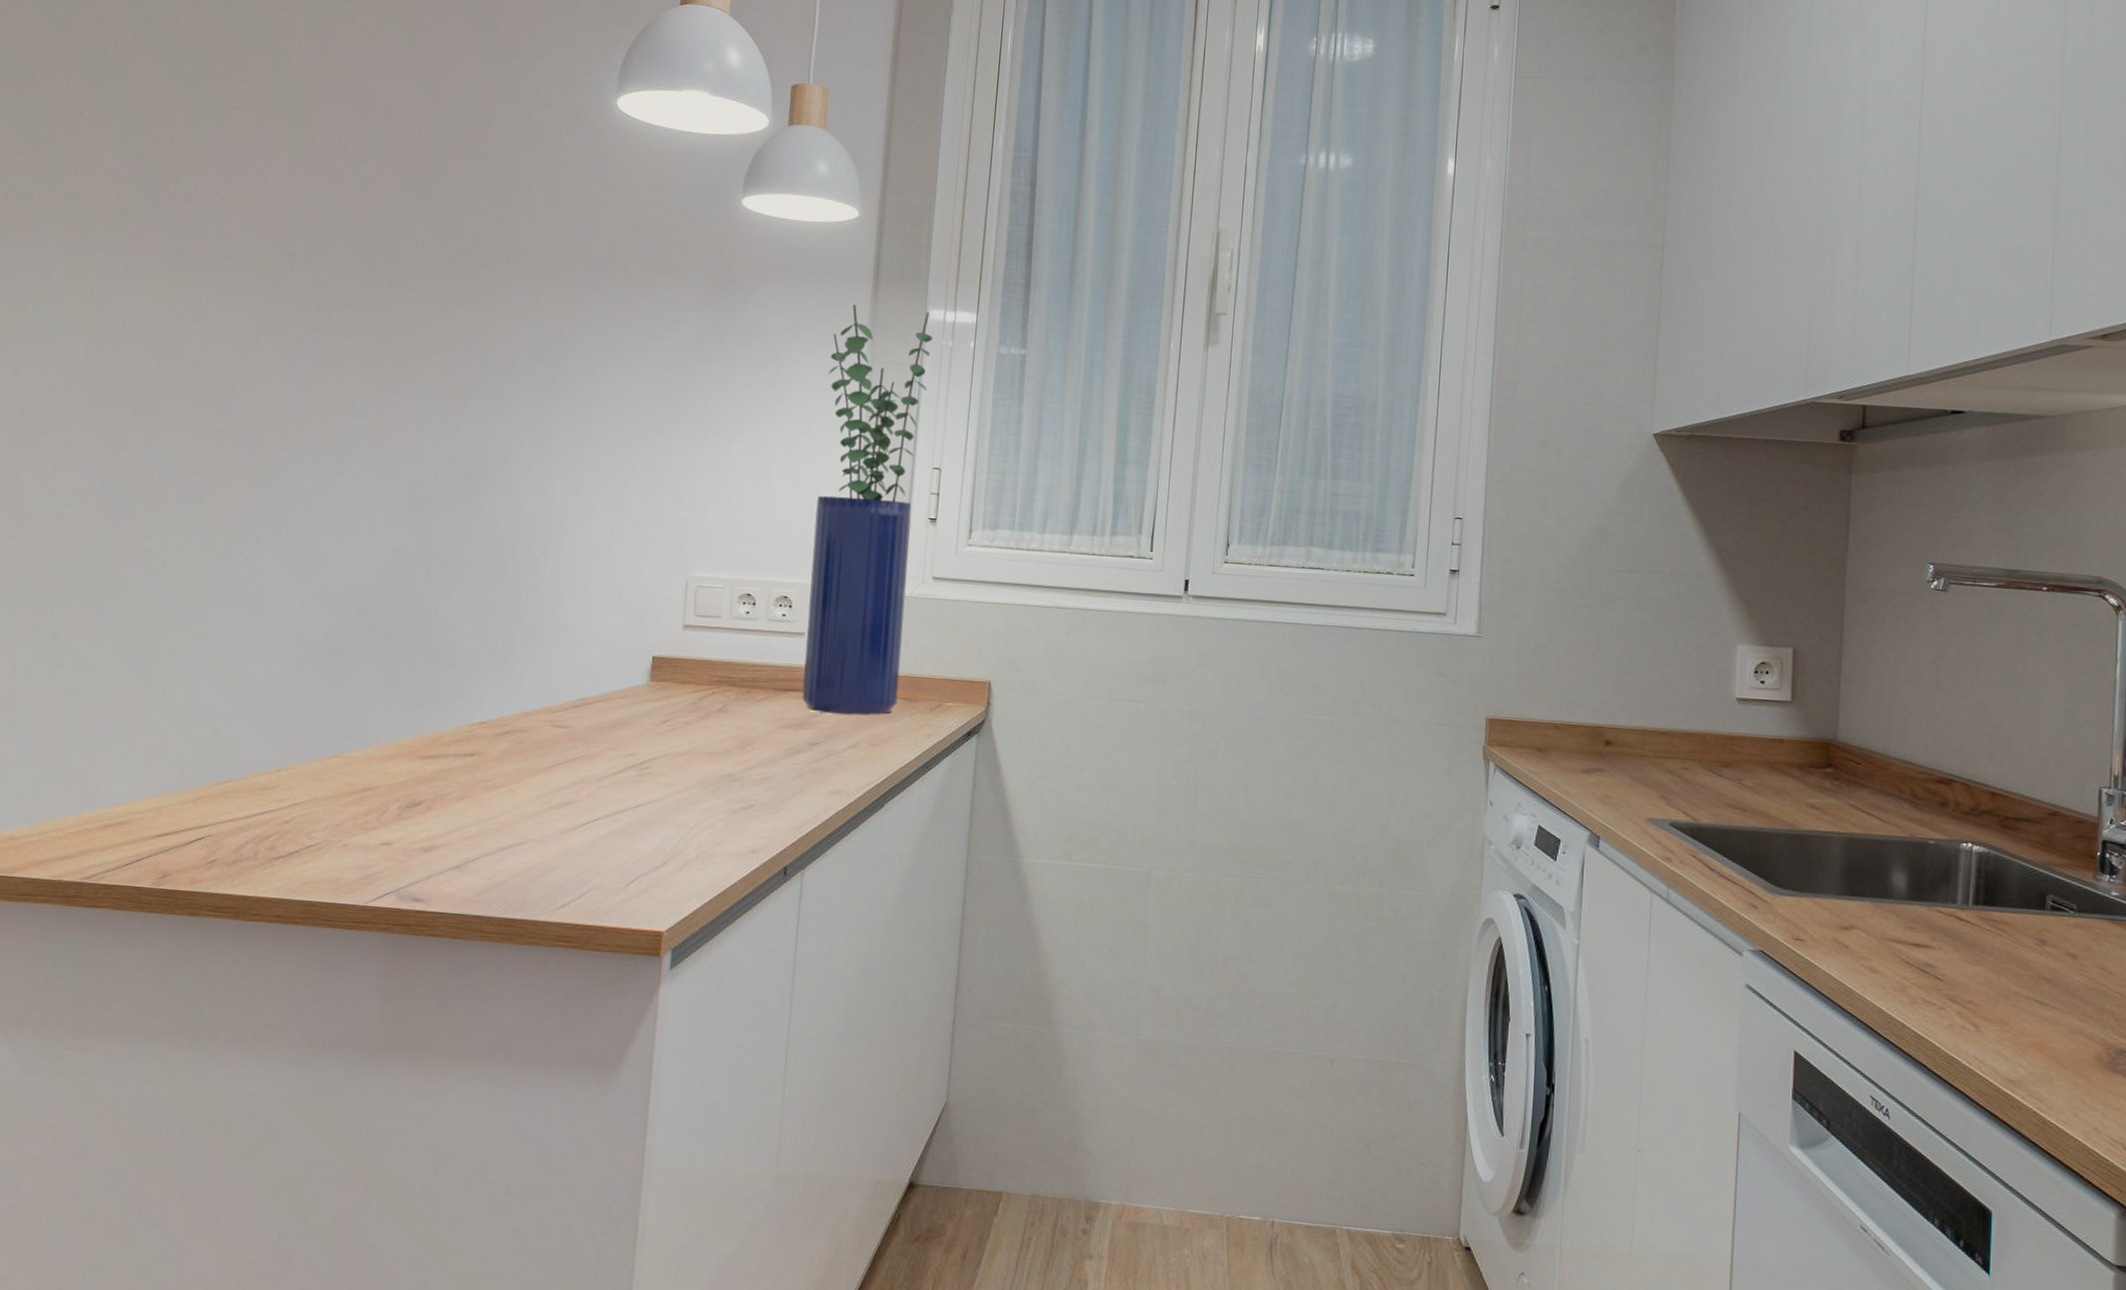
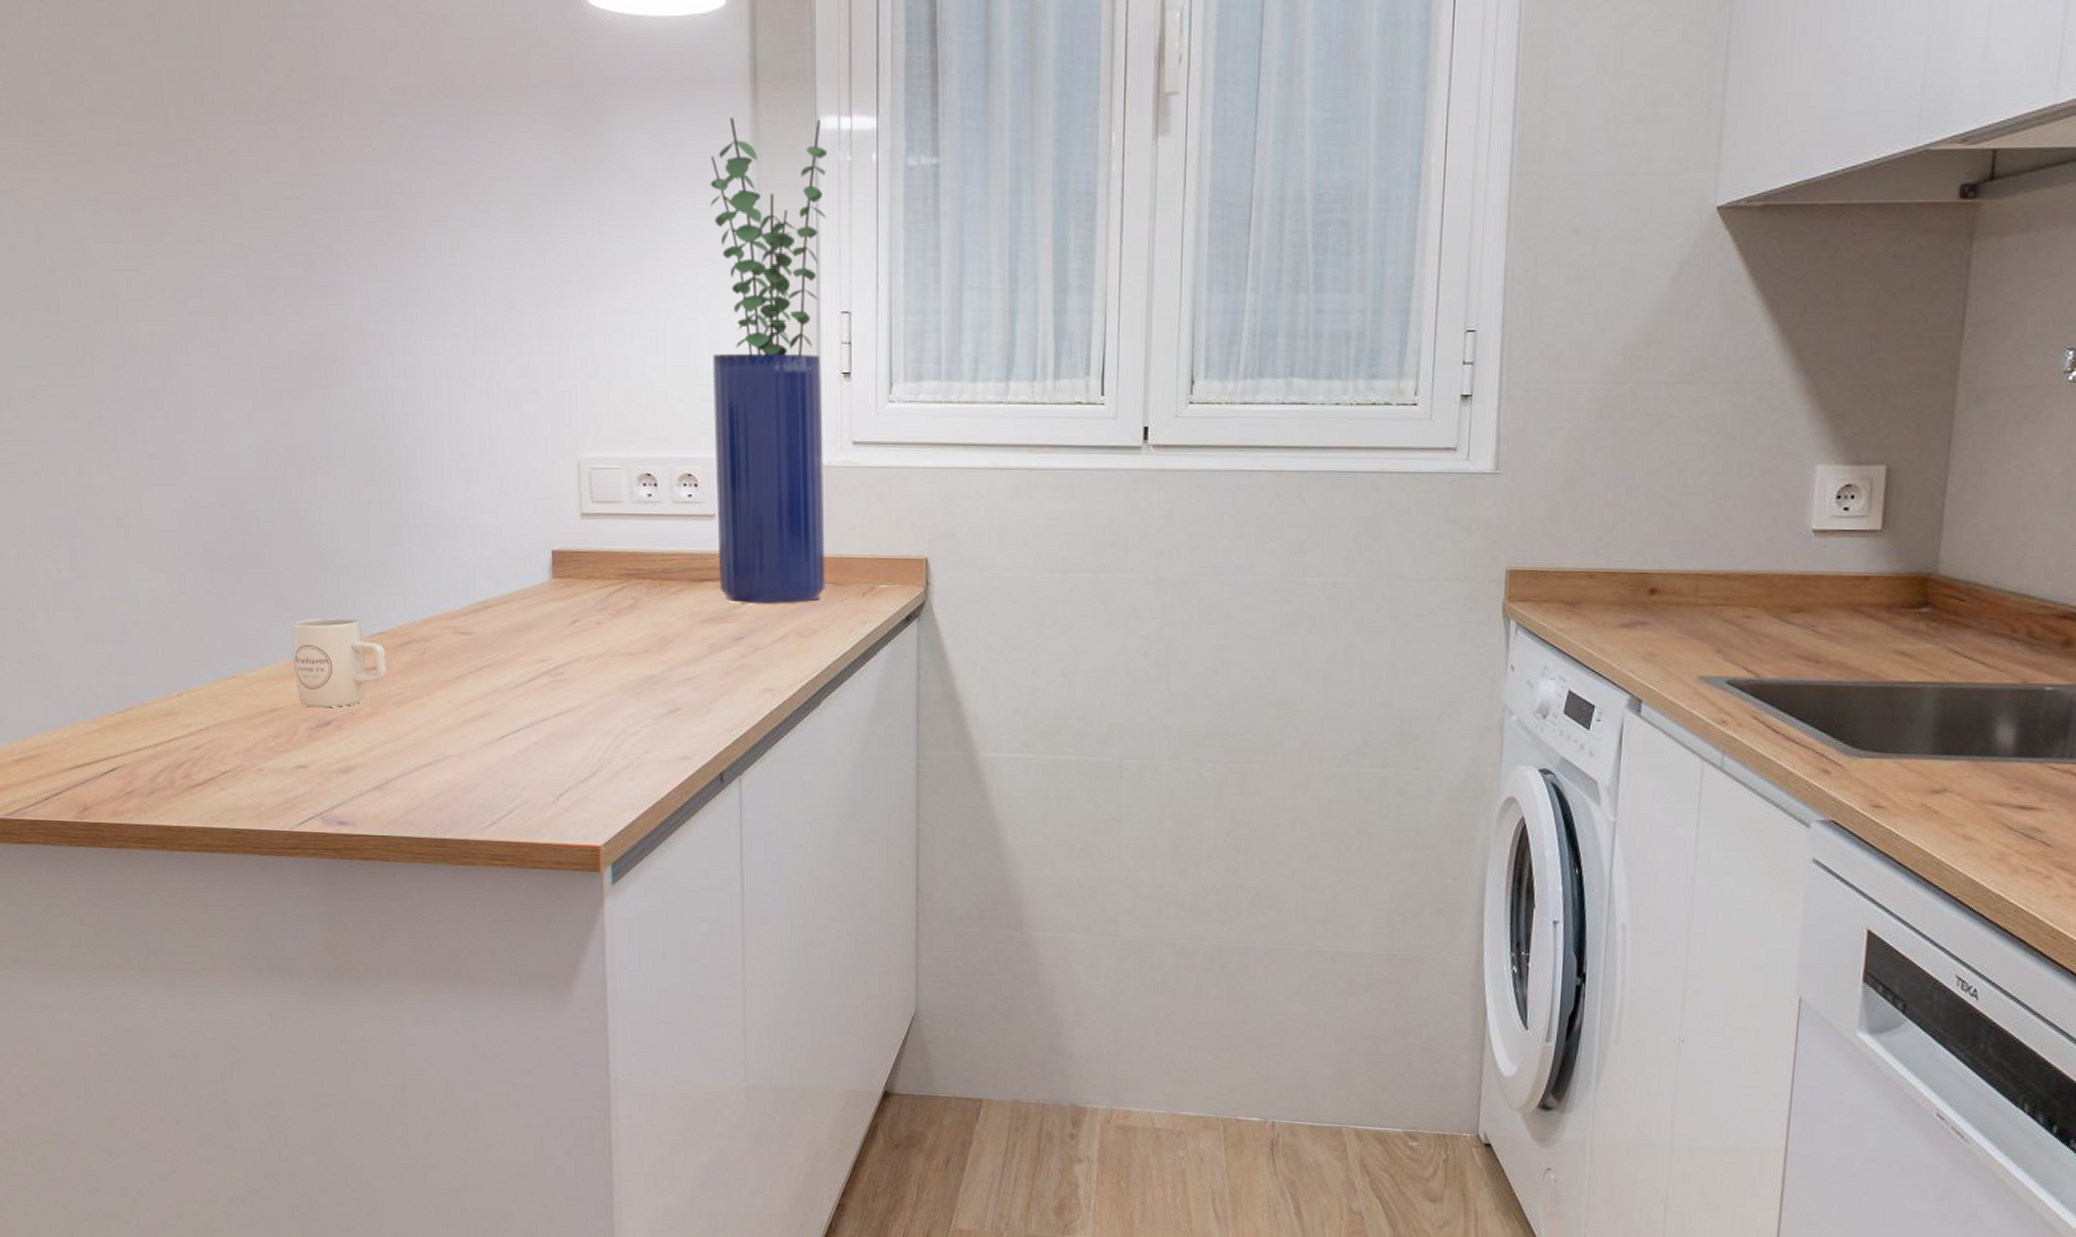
mug: none [393,705,484,789] -> present [291,618,388,708]

